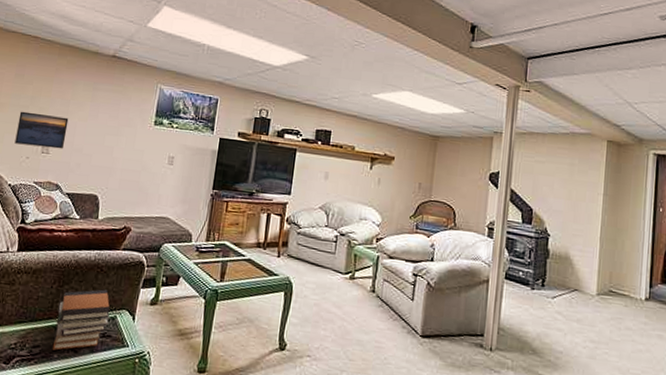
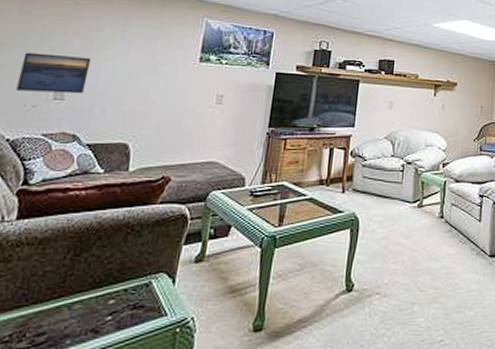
book stack: present [52,289,111,351] -> none [63,252,144,335]

